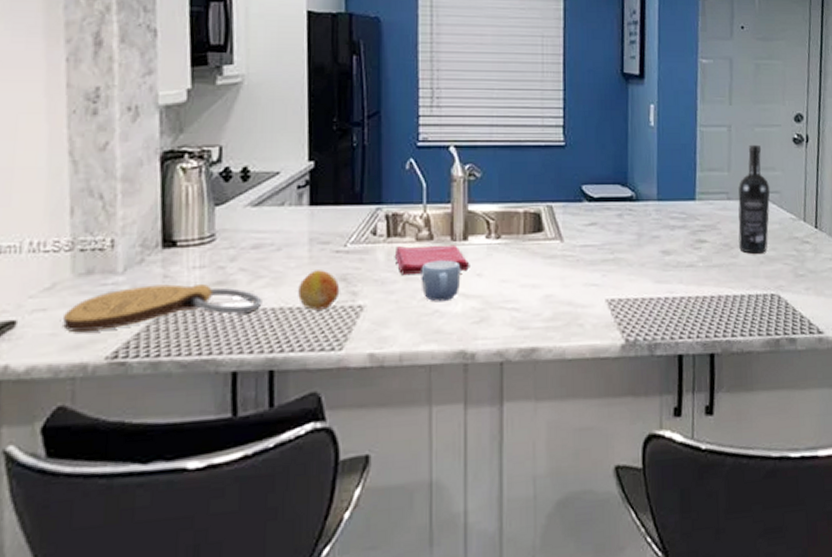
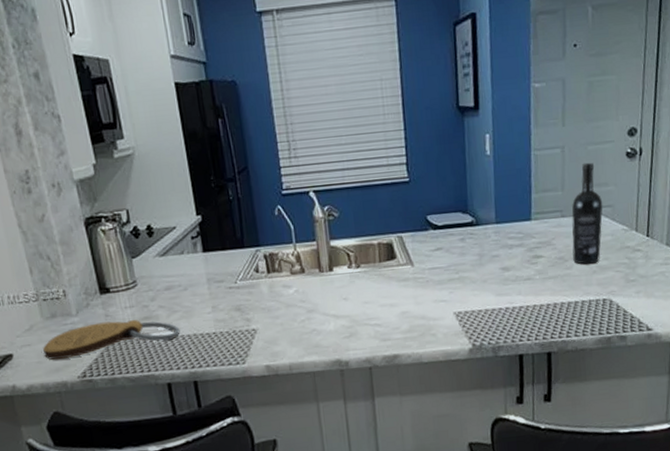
fruit: present [298,270,340,310] -> none [205,303,237,335]
dish towel: present [394,244,470,276] -> none [275,275,337,304]
mug: present [421,260,461,302] -> none [298,288,331,323]

